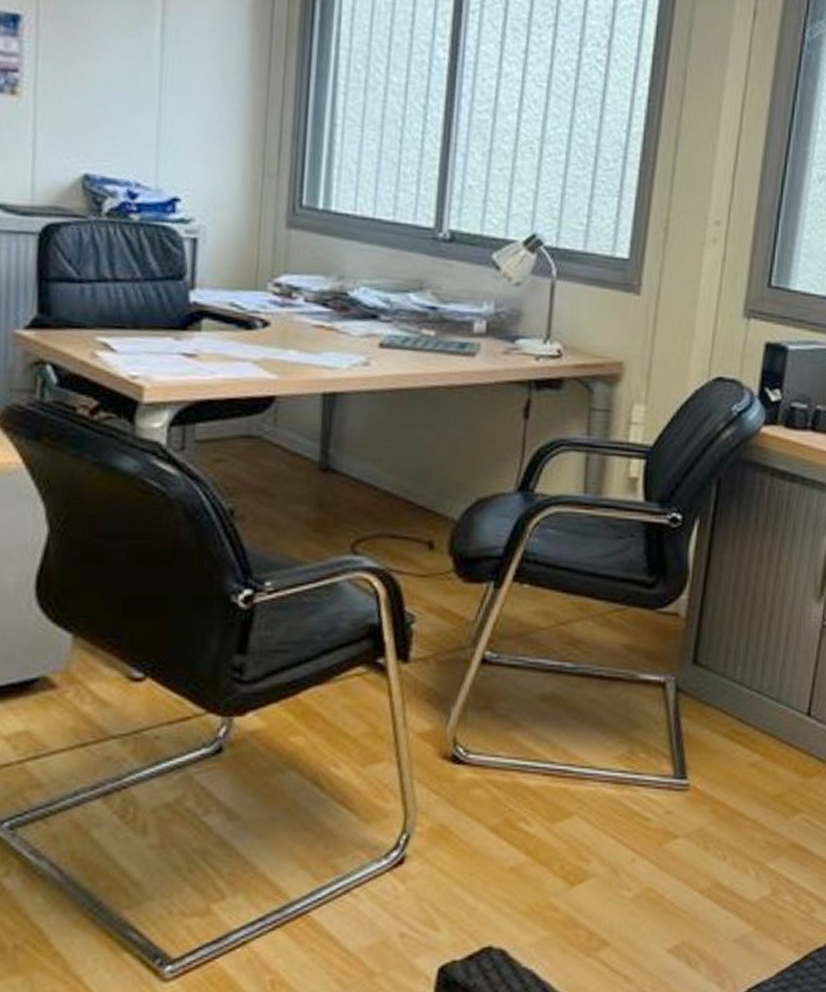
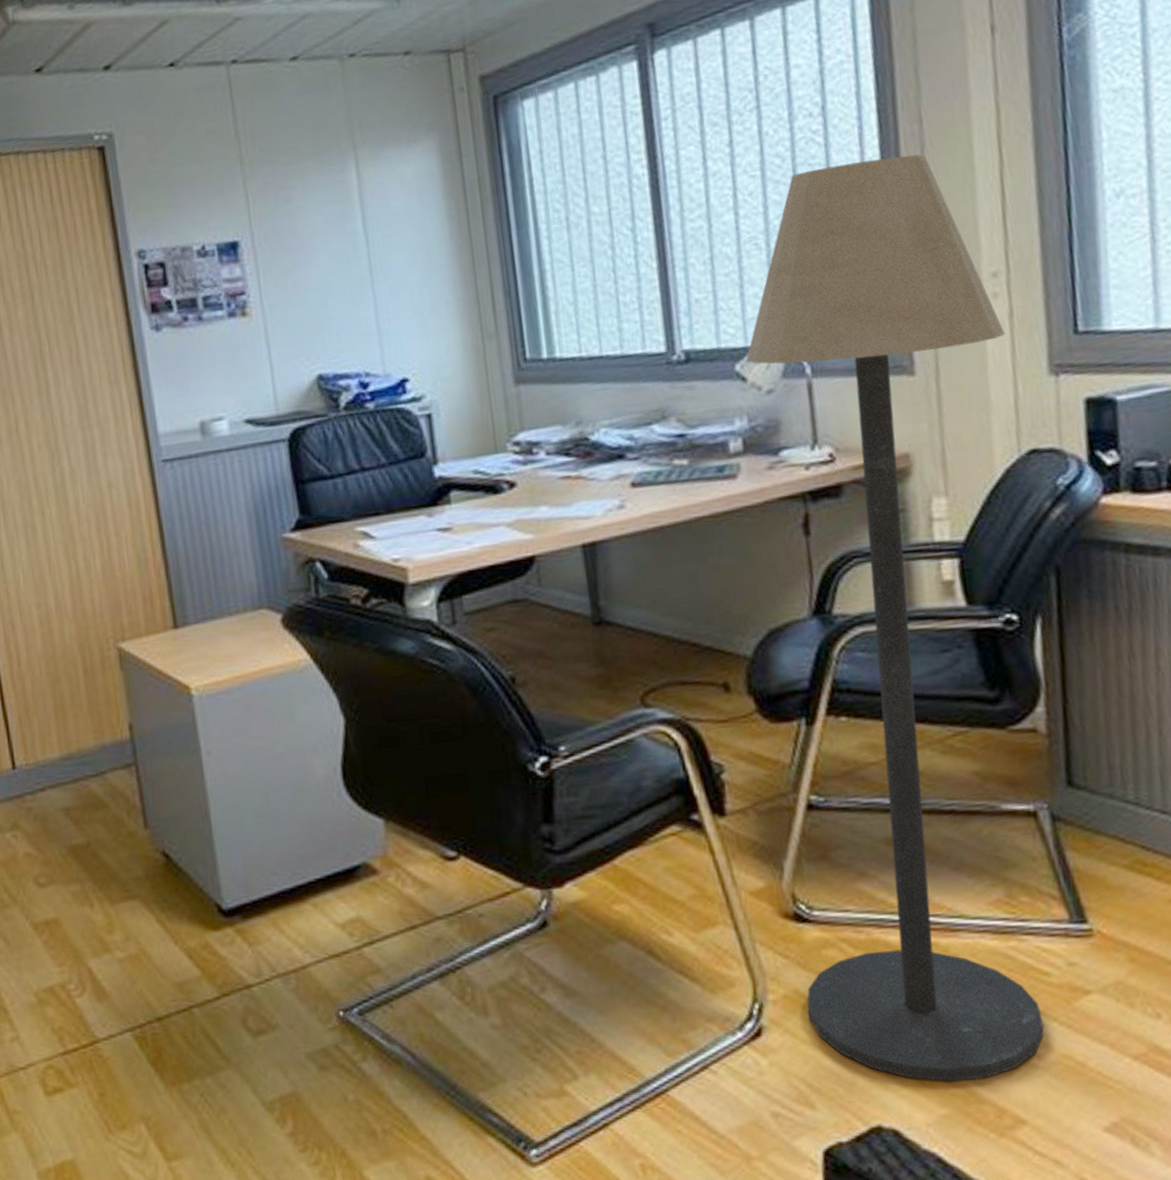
floor lamp: none [447,93,717,909] -> present [745,154,1045,1082]

